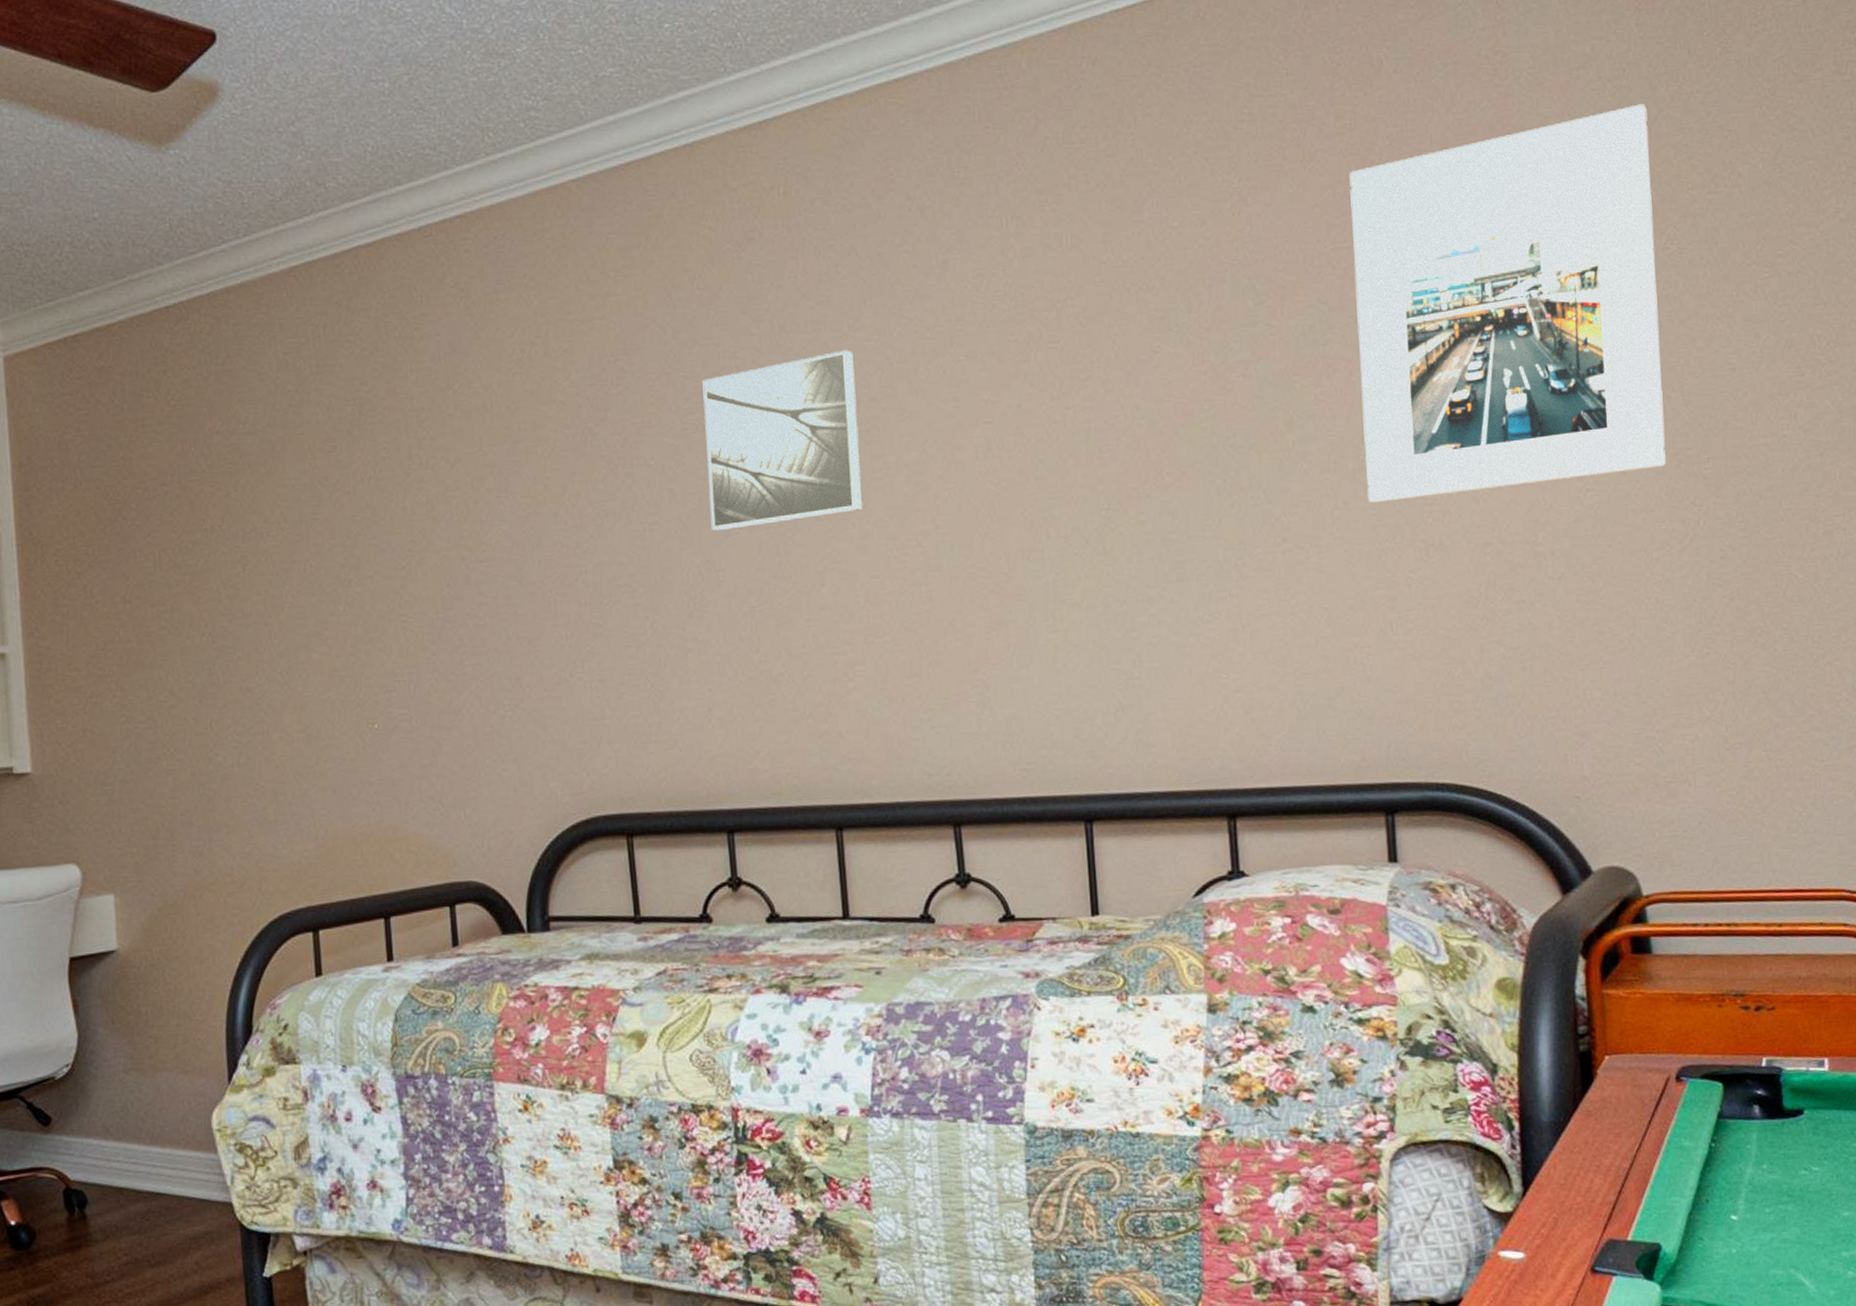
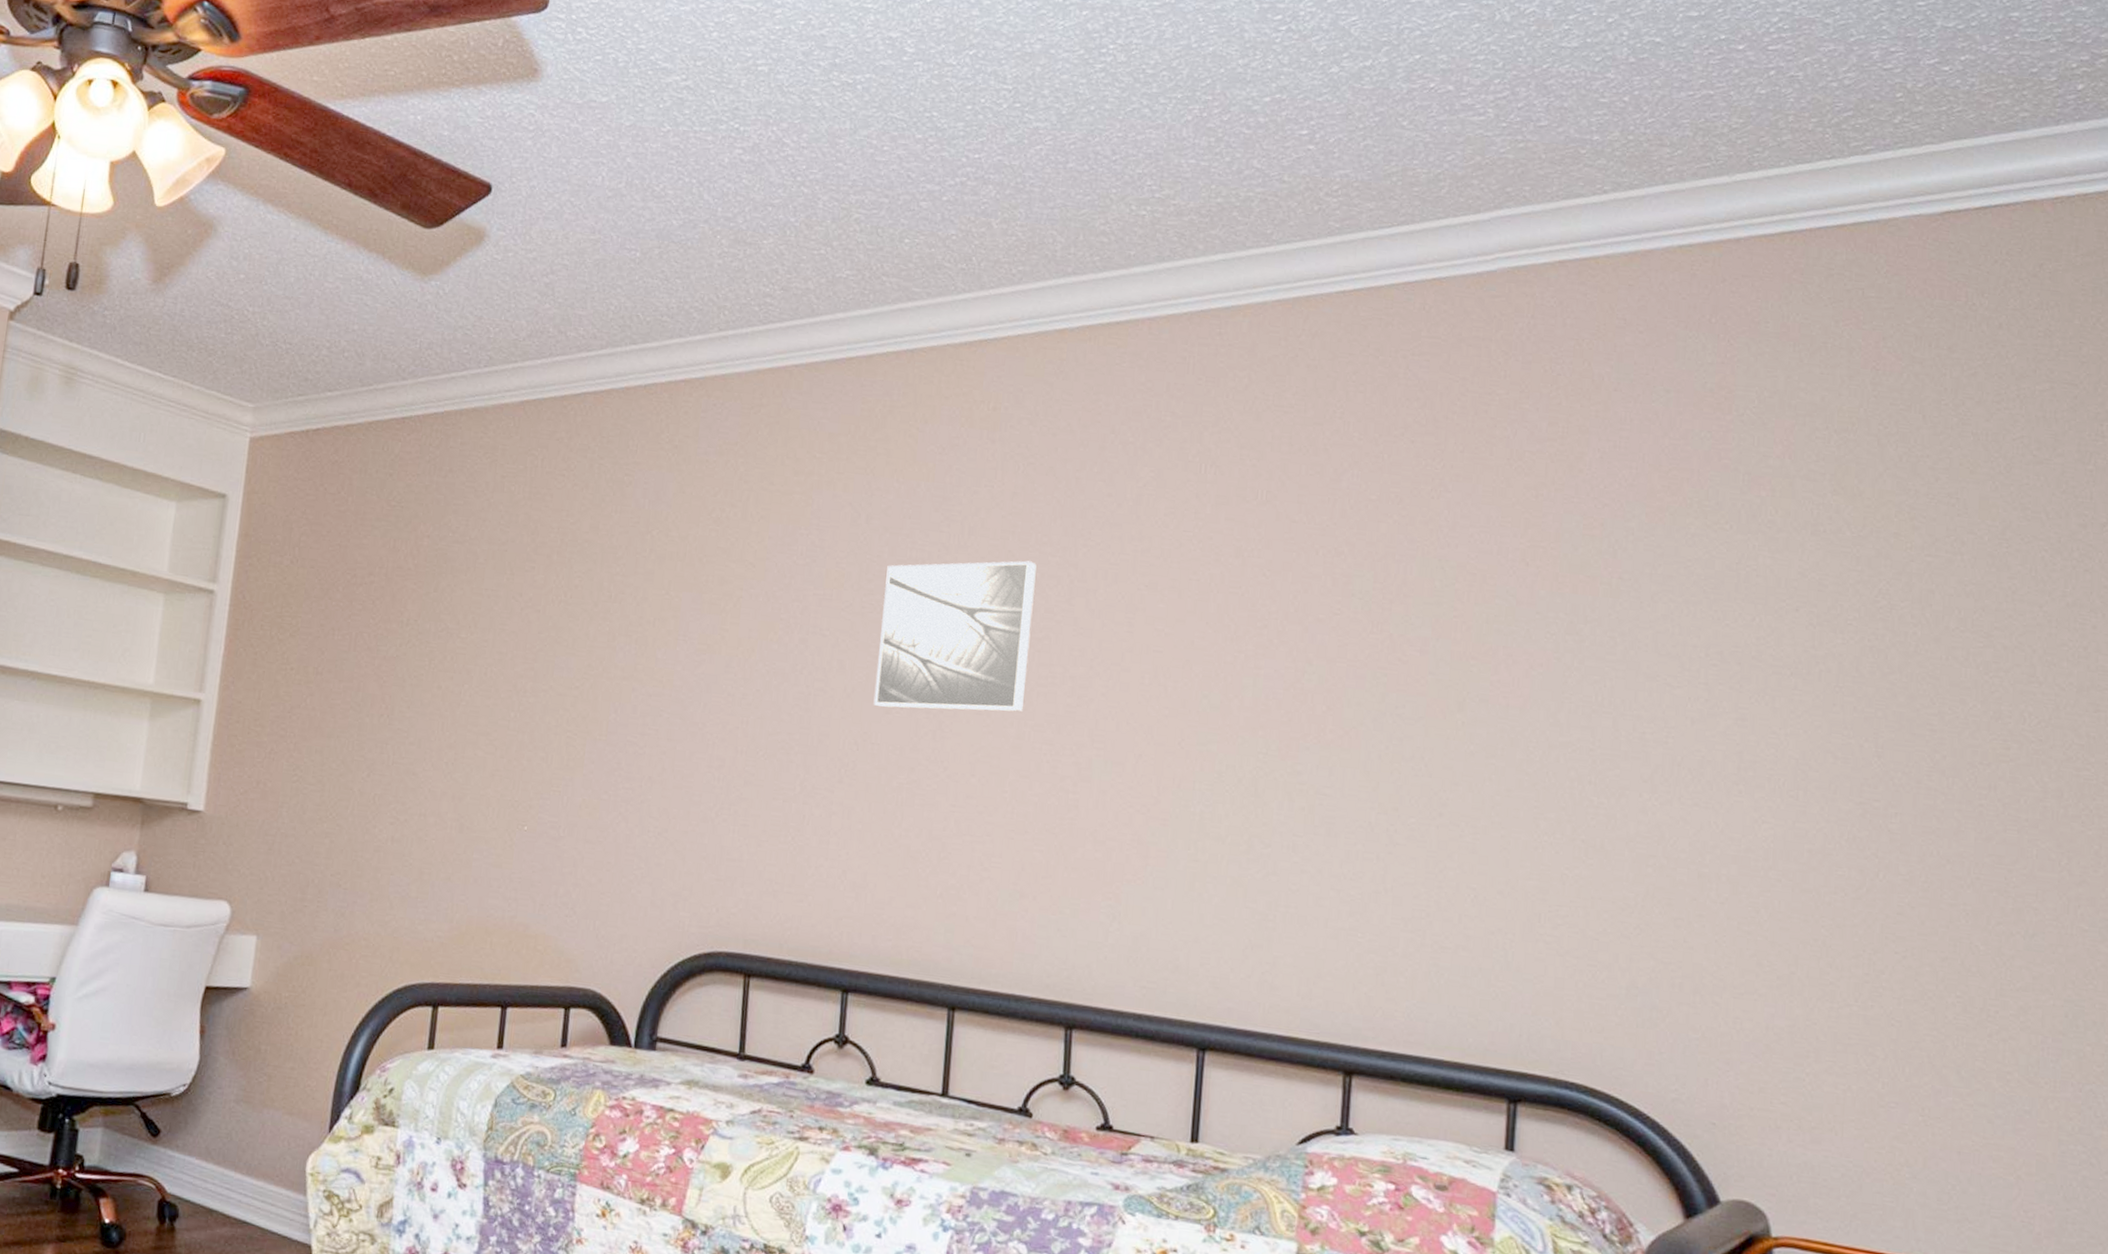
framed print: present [1349,104,1666,503] -> none [1531,459,1872,813]

